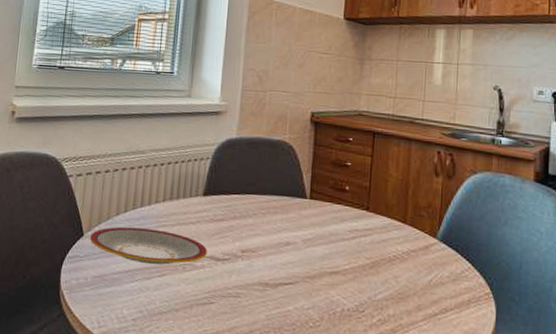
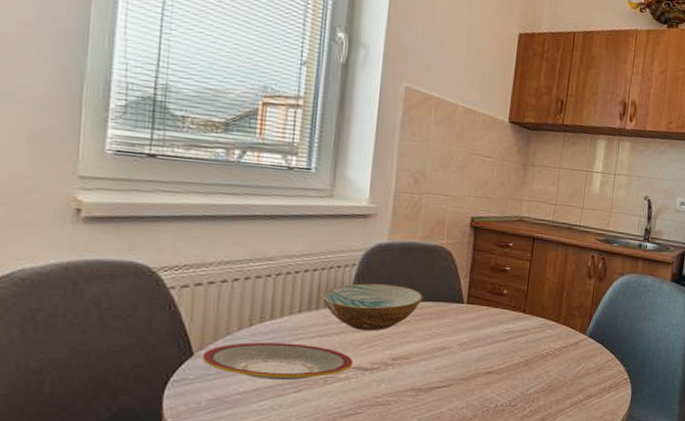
bowl: none [182,176,269,222] -> present [322,283,424,331]

